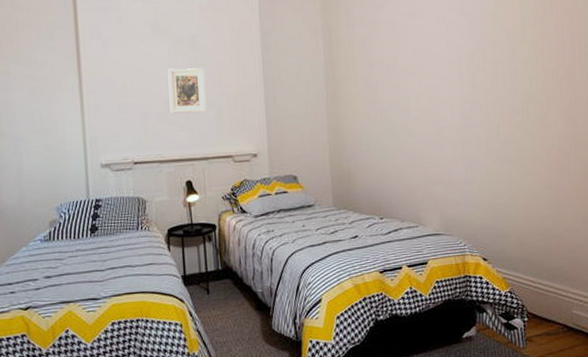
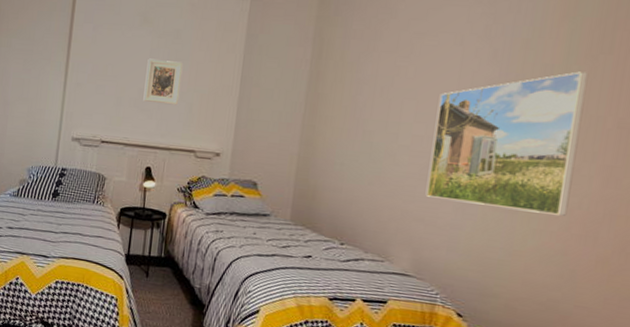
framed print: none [435,33,546,160] -> present [425,71,589,216]

